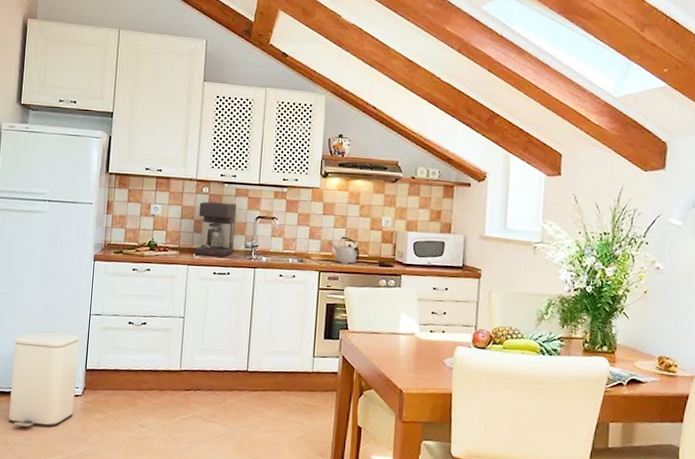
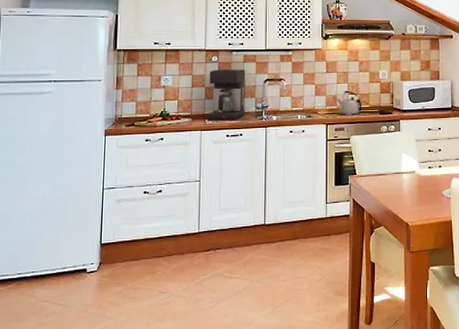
pedal bin: present [9,331,80,428] -> none [18,211,93,312]

